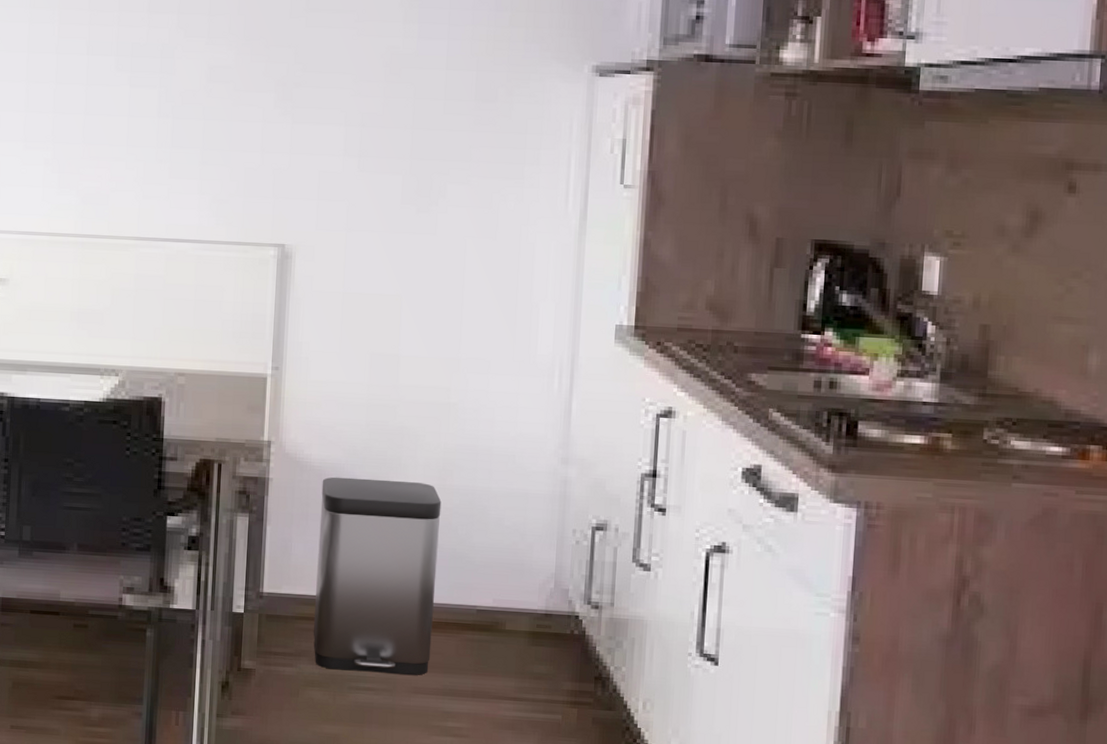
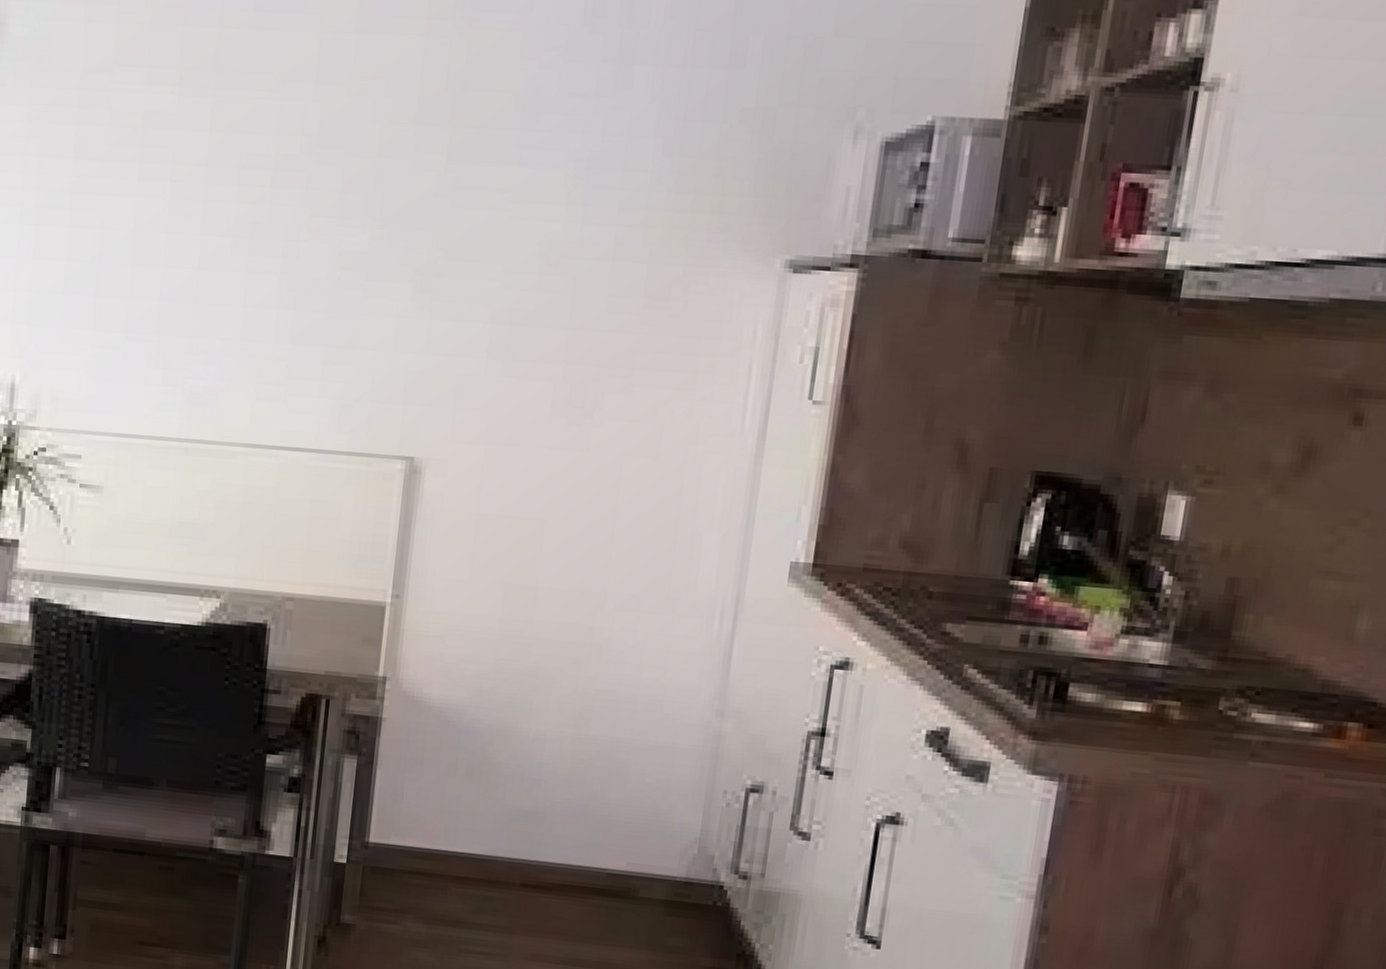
pedal bin: present [313,477,442,675] -> none [422,719,575,941]

